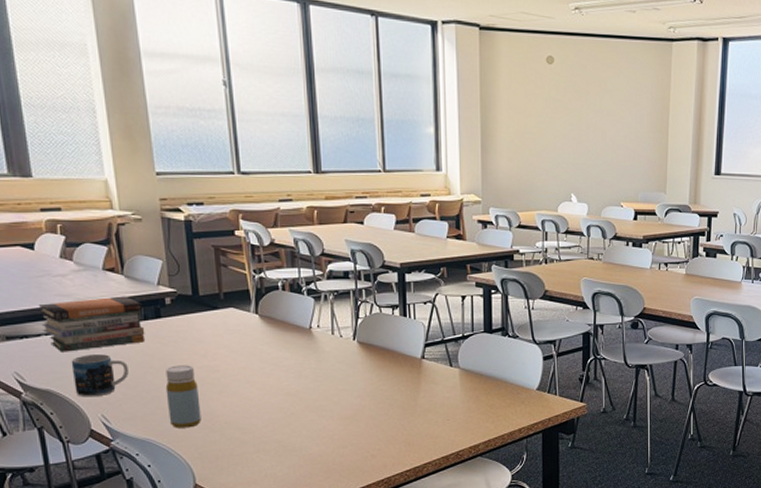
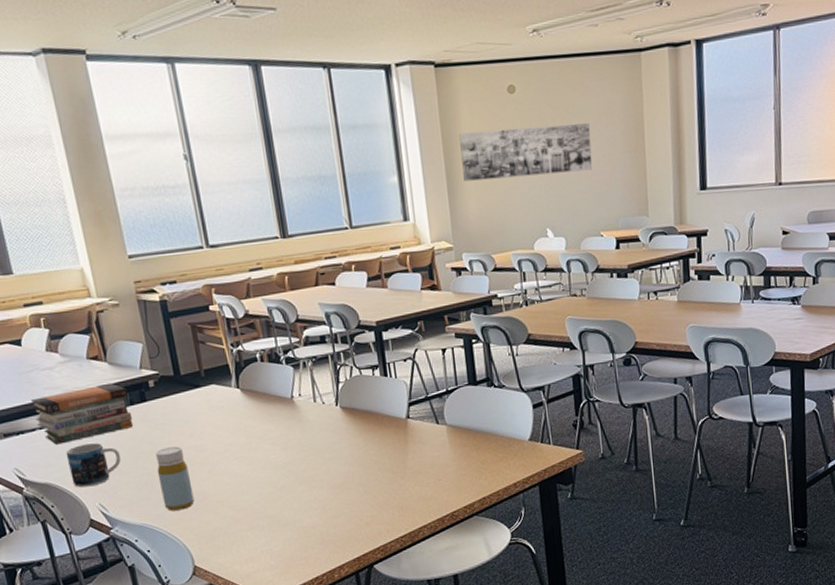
wall art: none [497,94,619,144] -> present [459,123,593,181]

